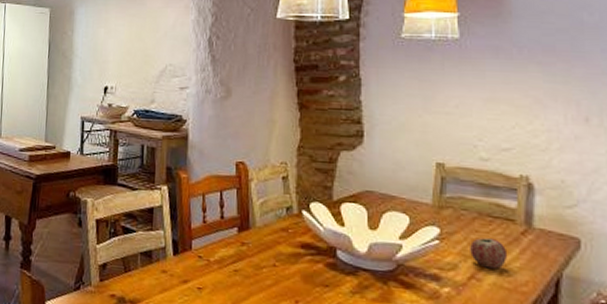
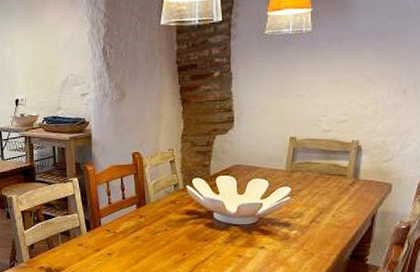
apple: present [470,238,508,269] -> none [312,191,340,213]

